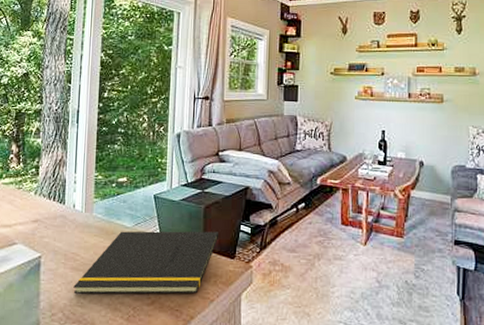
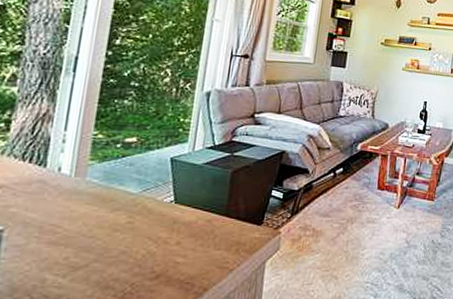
notepad: present [73,231,219,294] -> none [48,197,247,272]

